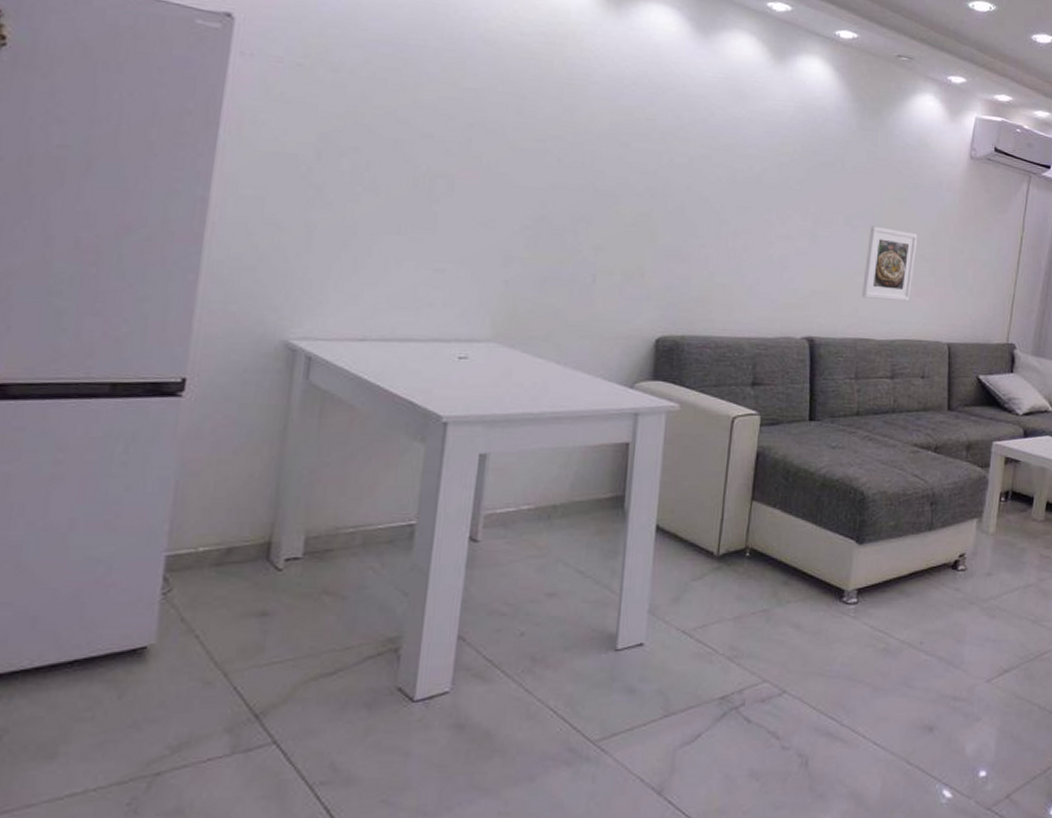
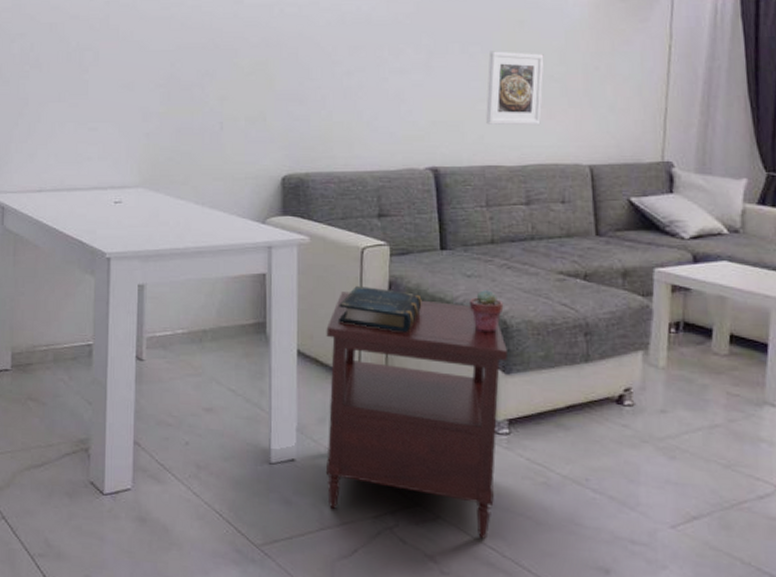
side table: none [674,463,862,709] -> present [325,292,507,539]
book: none [701,456,787,505] -> present [337,285,422,332]
potted succulent: none [831,461,863,504] -> present [468,290,504,333]

